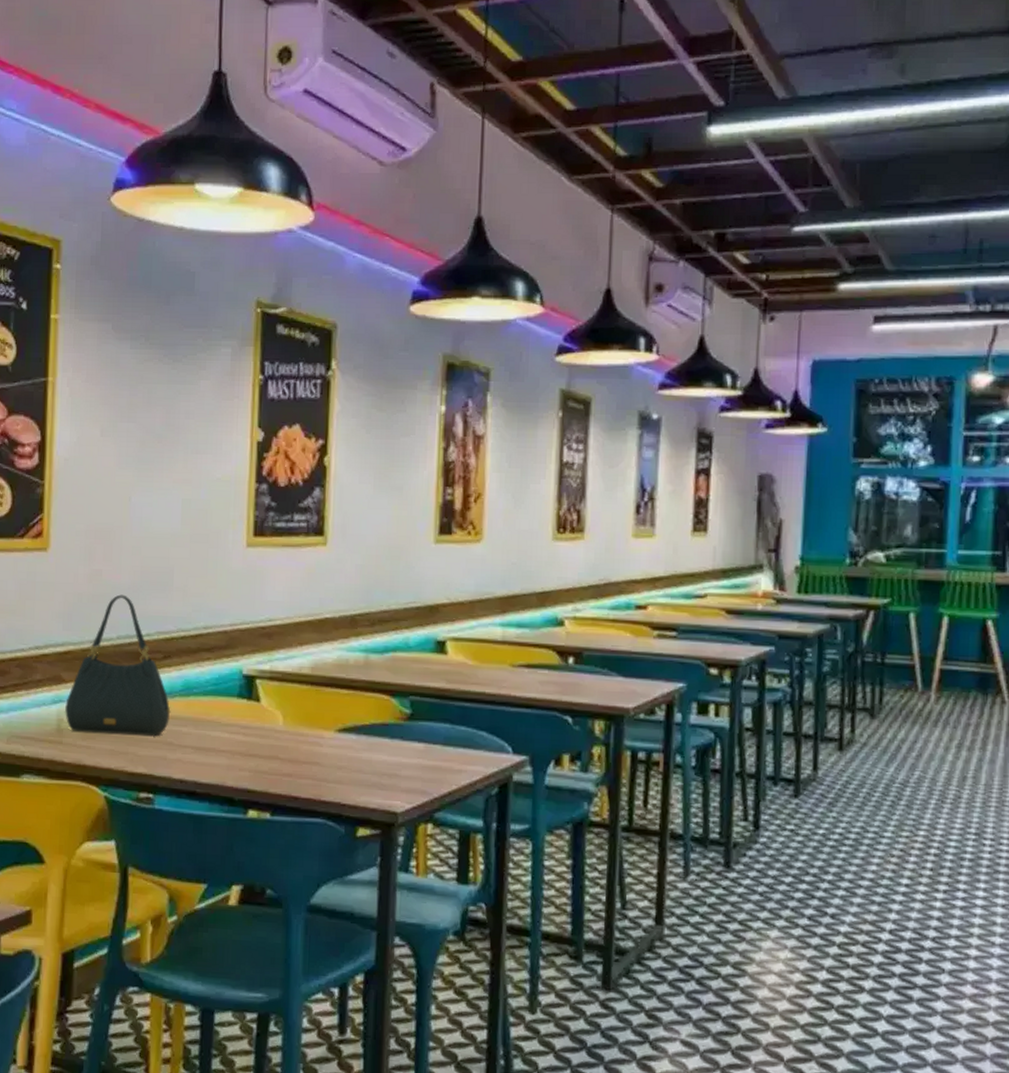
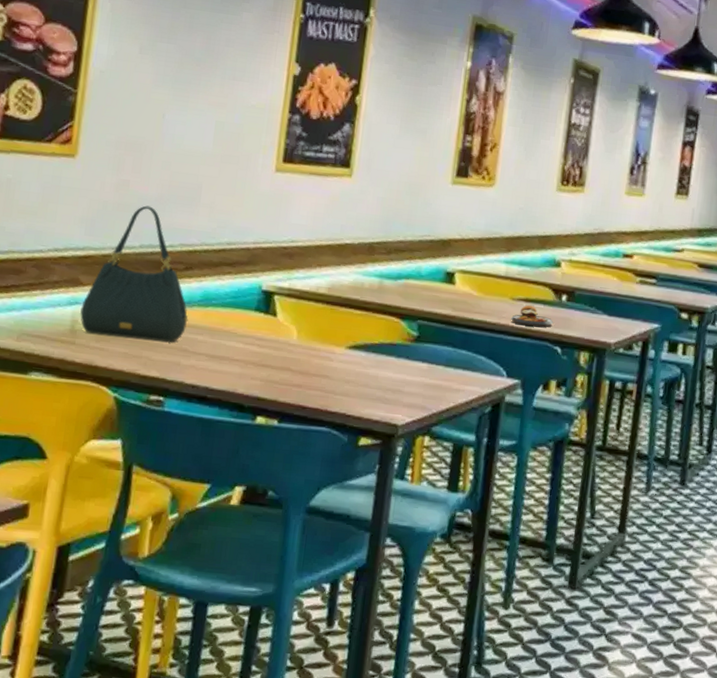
burger: none [511,671,561,696] -> present [510,305,554,328]

